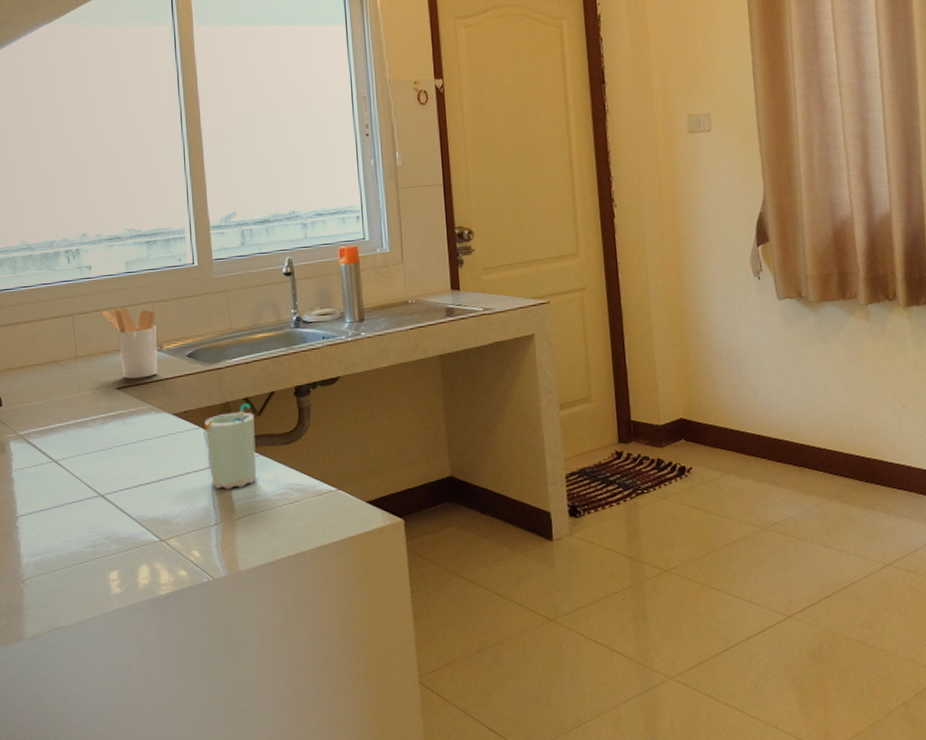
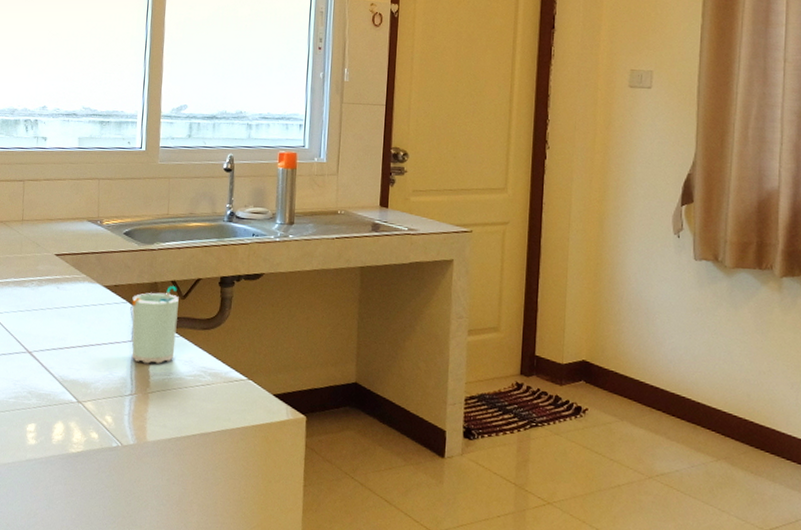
utensil holder: present [101,307,158,379] -> none [50,179,100,249]

